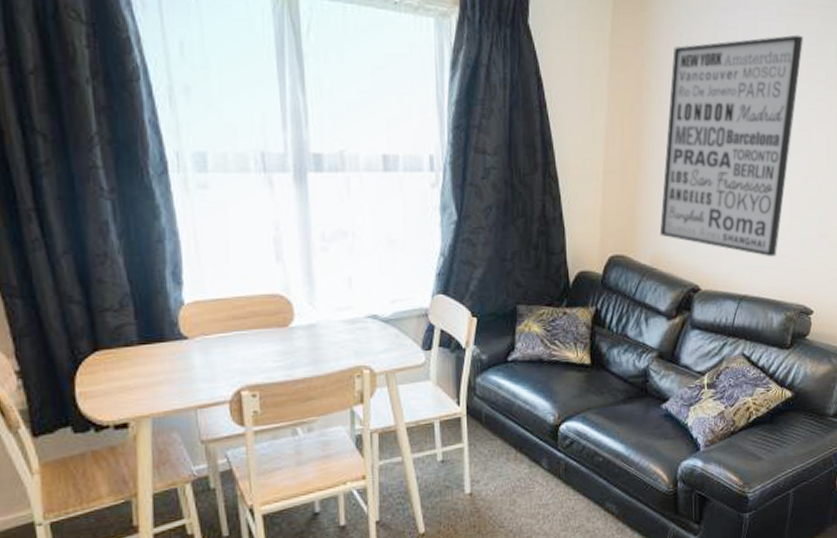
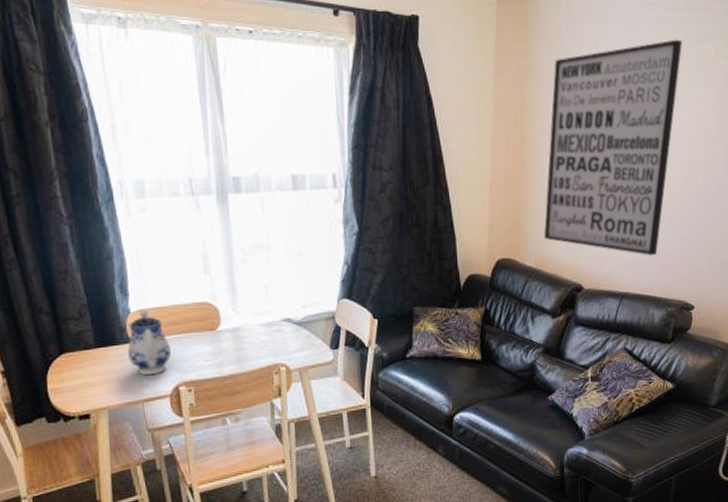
teapot: none [179,300,233,378] -> present [128,309,171,376]

